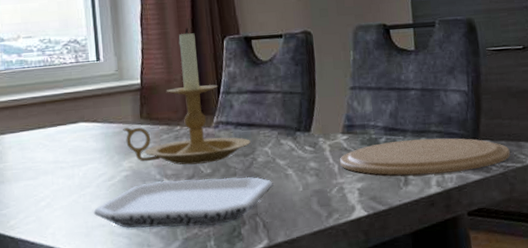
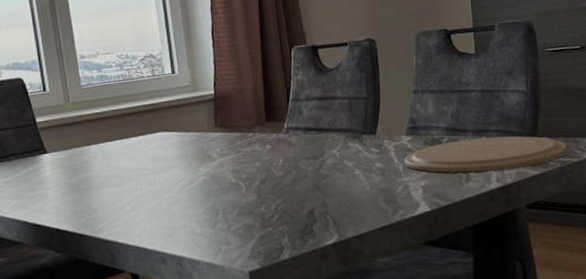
plate: present [93,176,274,229] -> none [175,178,342,229]
candle holder: present [123,28,251,165] -> none [199,39,320,169]

